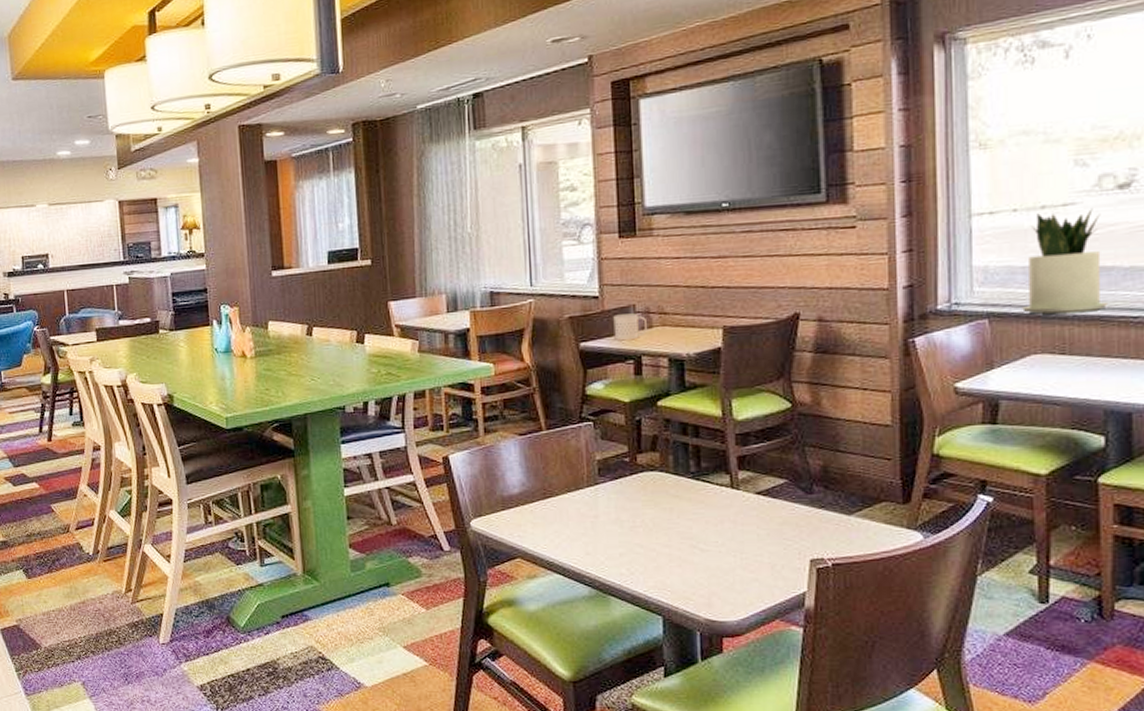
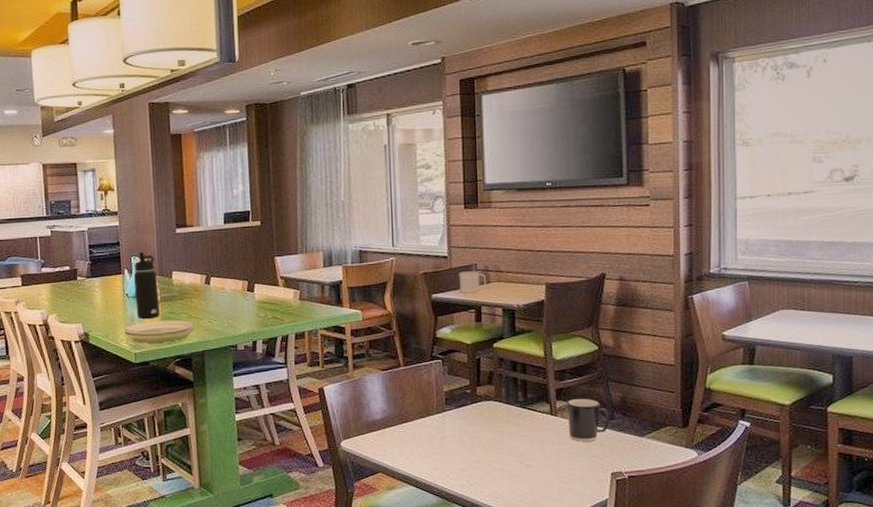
plate: none [213,377,296,406] -> present [124,319,195,343]
water bottle: none [223,299,254,377] -> present [133,251,160,319]
mug: none [751,467,808,521] -> present [567,398,610,442]
planter: present [1022,207,1107,314] -> none [773,195,836,278]

